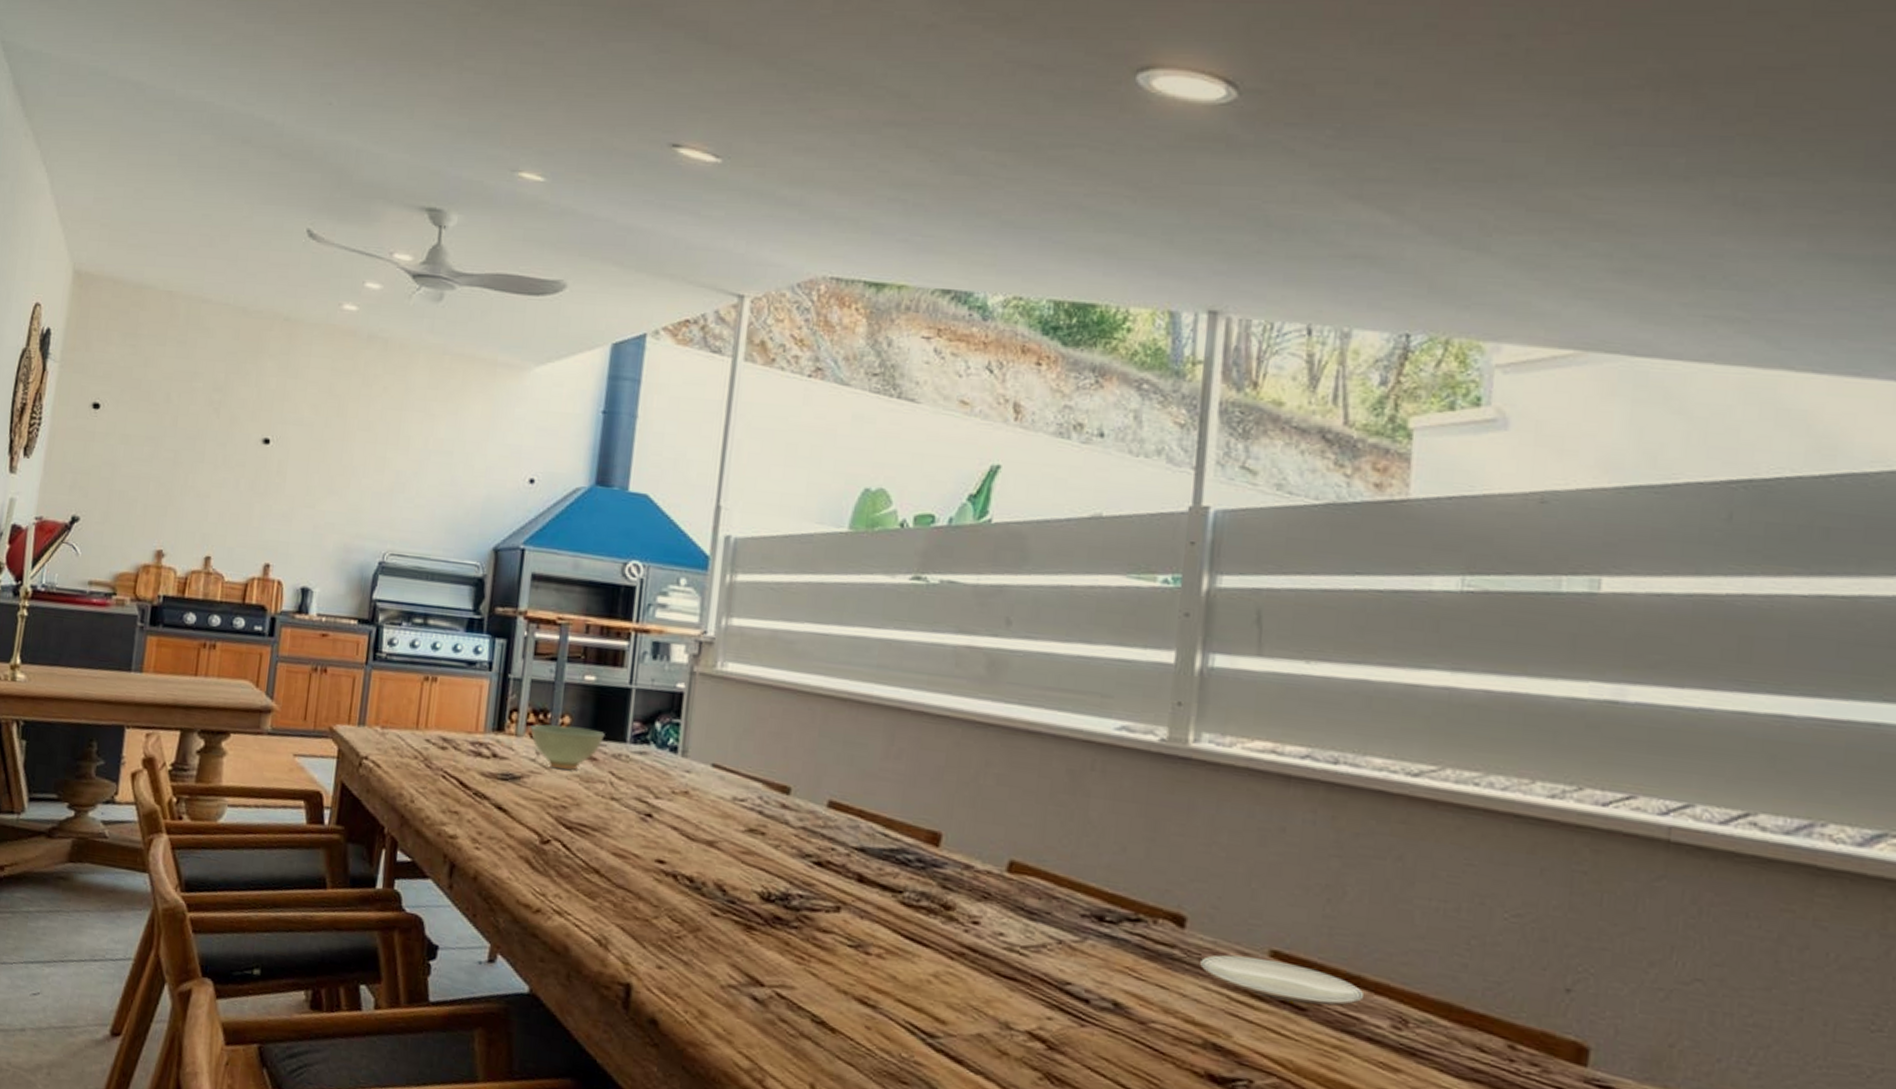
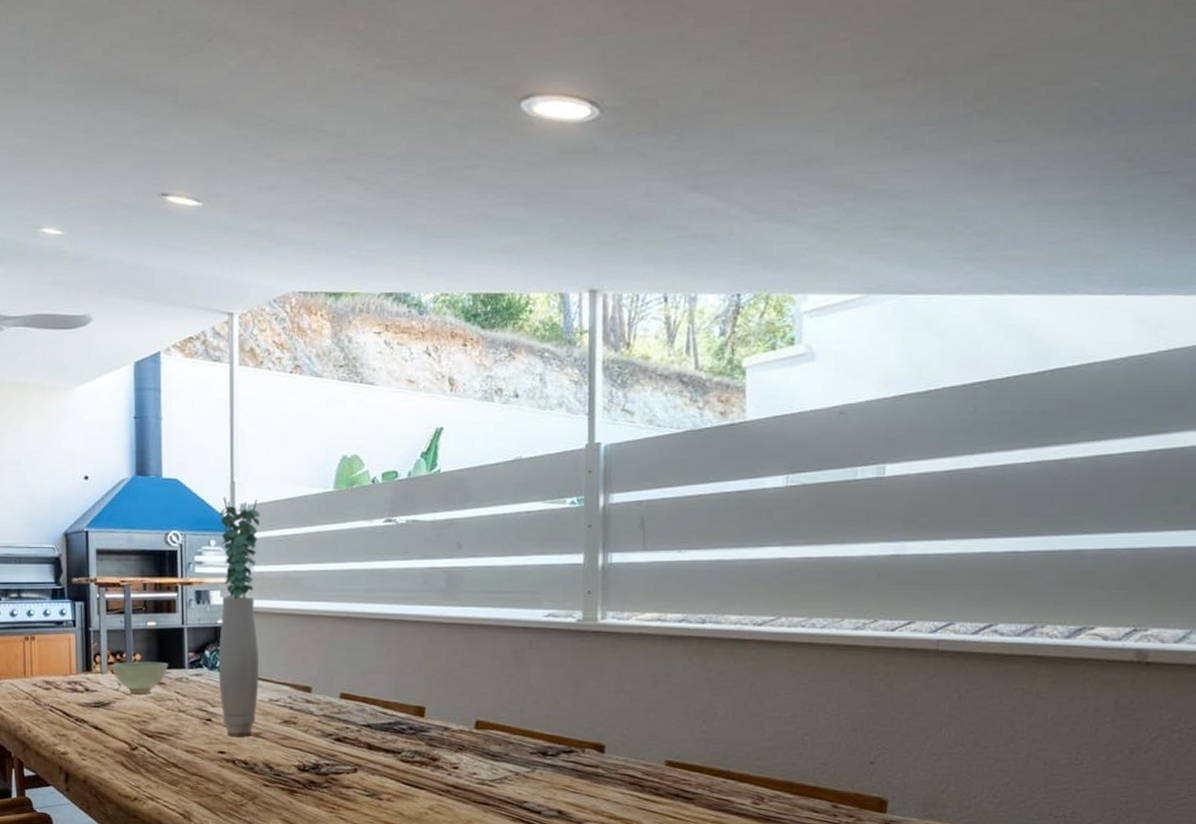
vase: none [667,524,750,844] -> present [218,497,260,737]
plate: present [1200,955,1365,1006] -> none [617,767,733,795]

